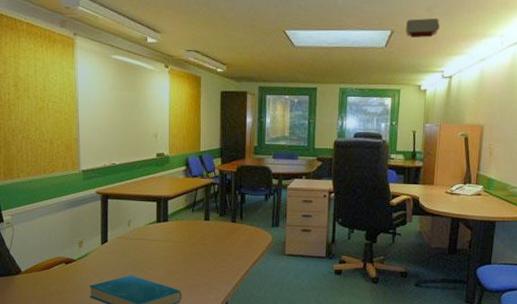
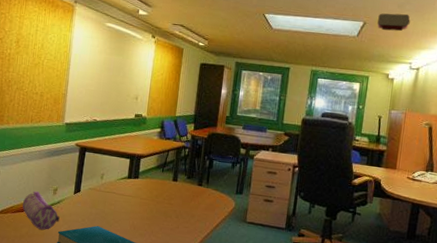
pencil case: none [47,246,89,285] -> present [22,191,60,230]

